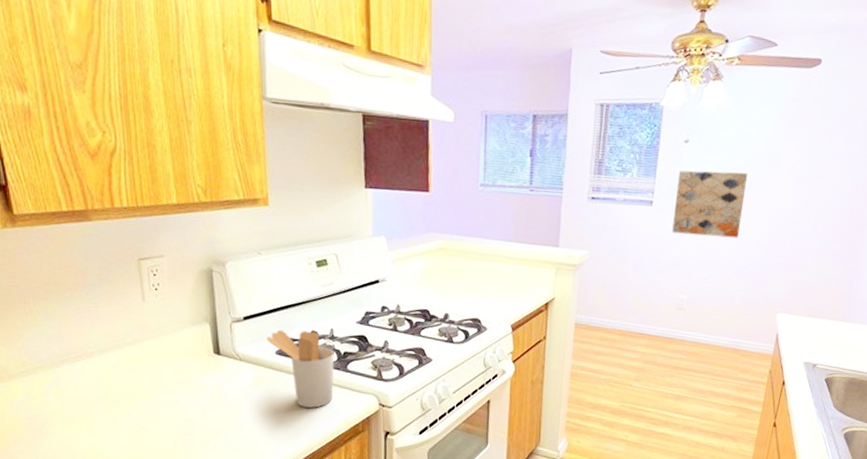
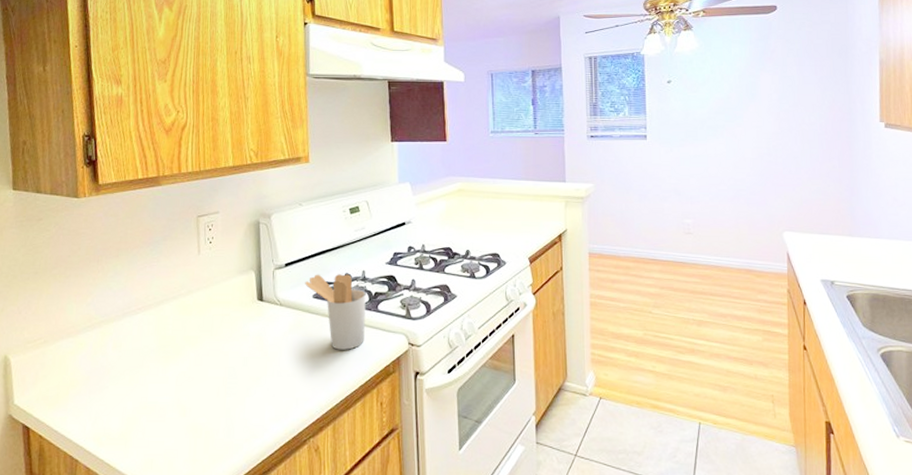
wall art: present [672,170,748,238] -> none [666,104,731,163]

